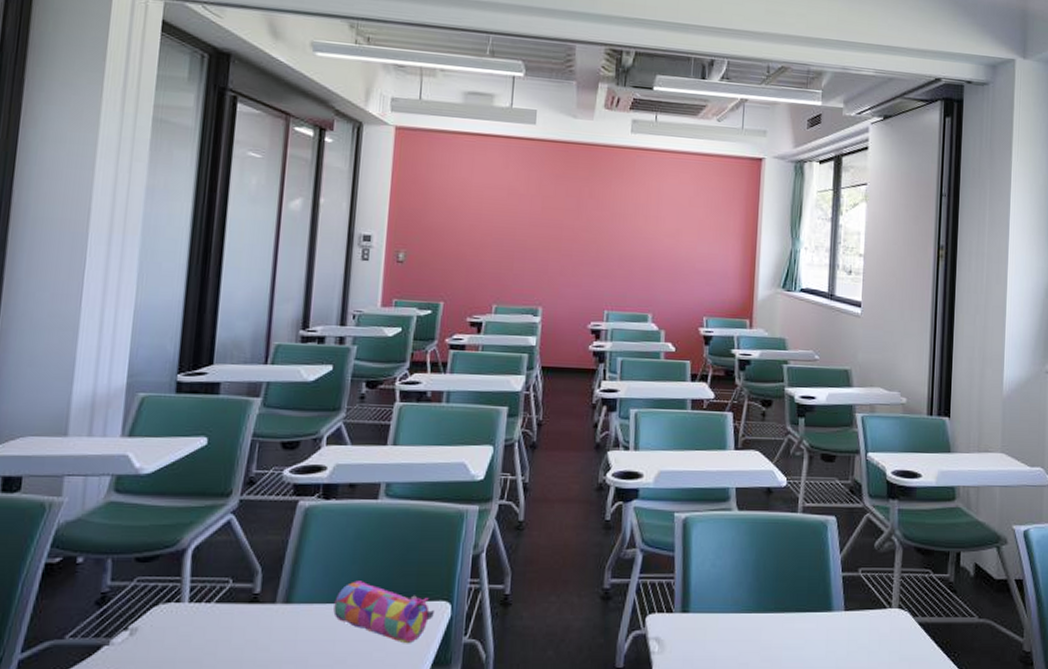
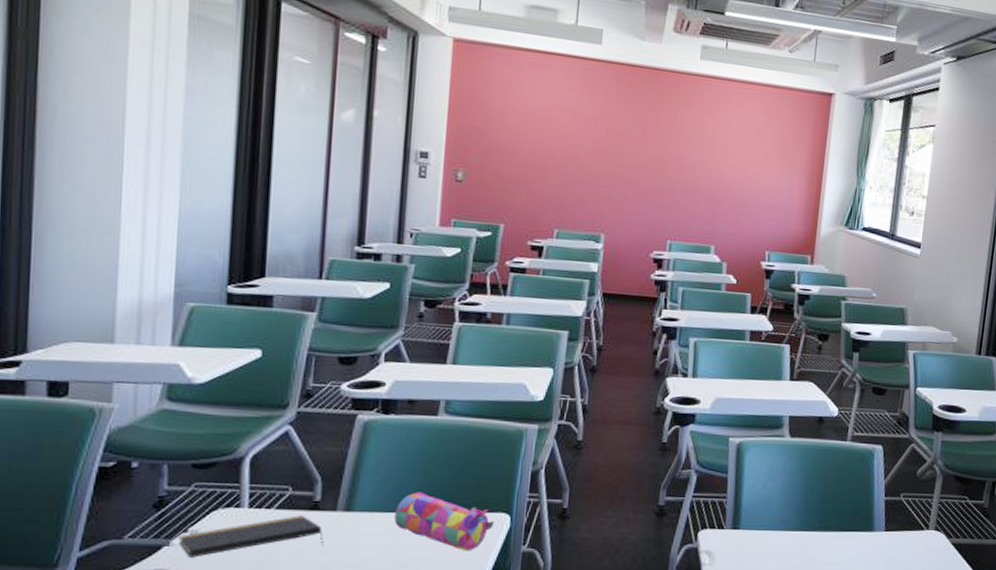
notepad: none [118,609,262,657] -> present [178,515,323,558]

